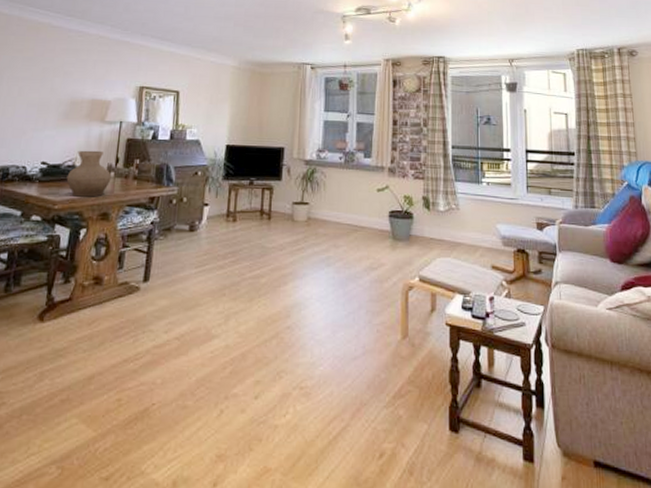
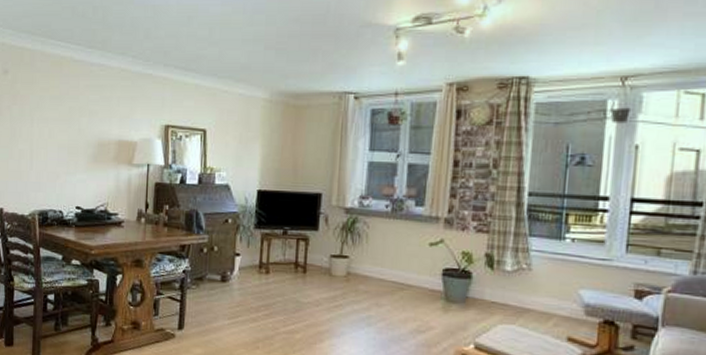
vase: present [66,150,112,197] -> none [100,195,142,244]

